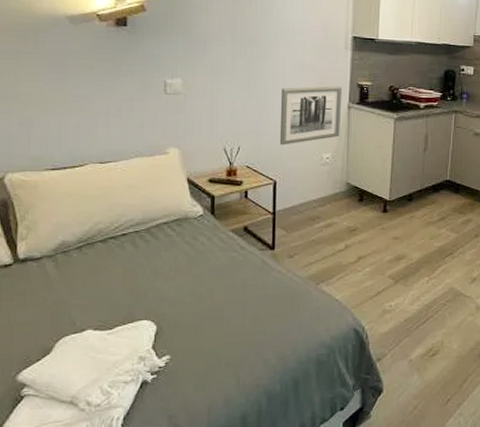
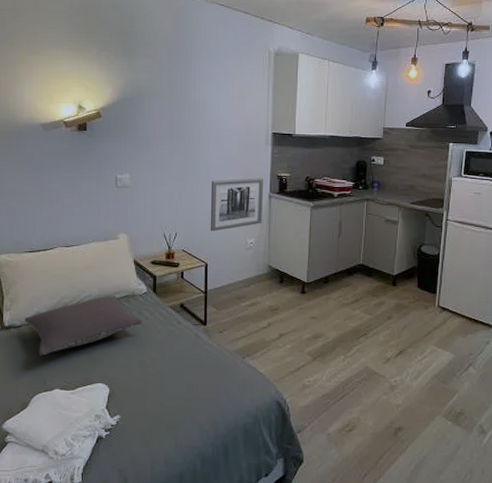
pillow: none [46,219,198,292] -> present [25,295,143,356]

